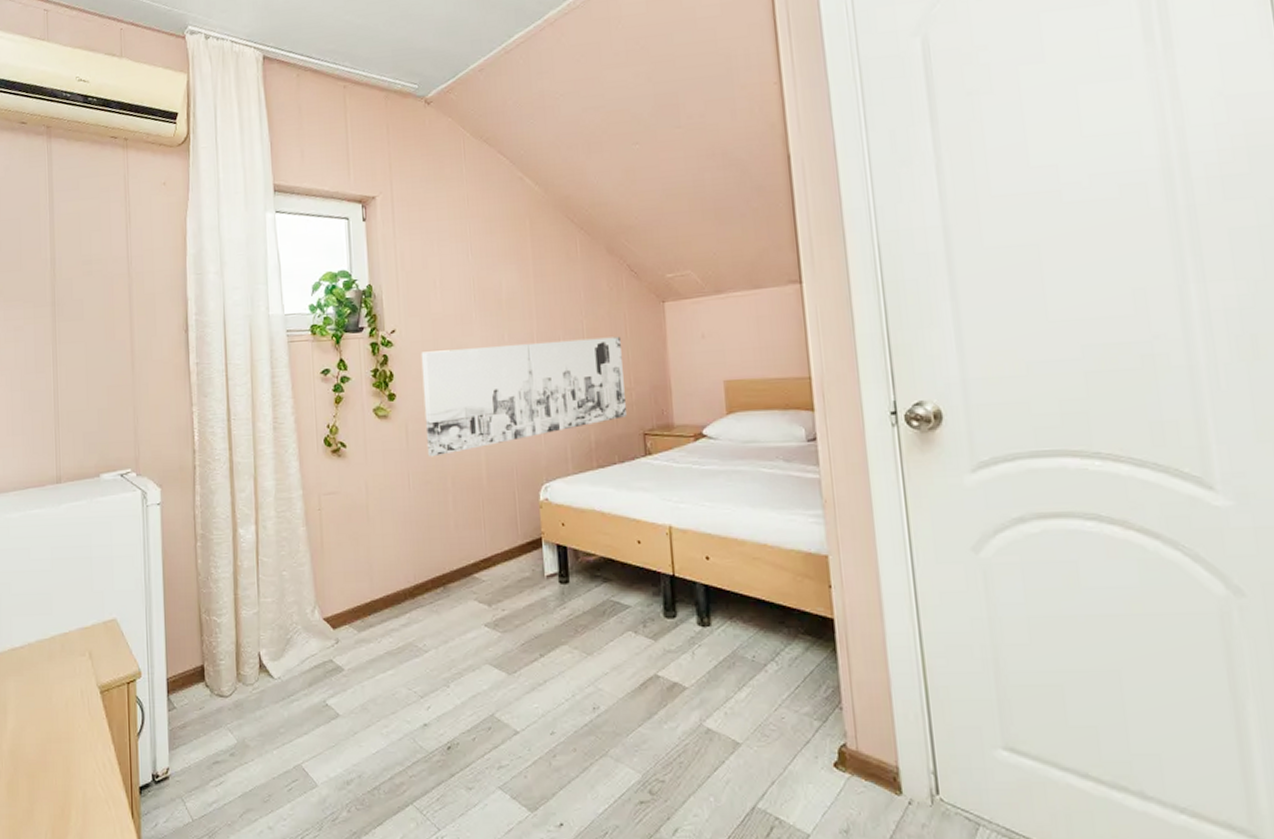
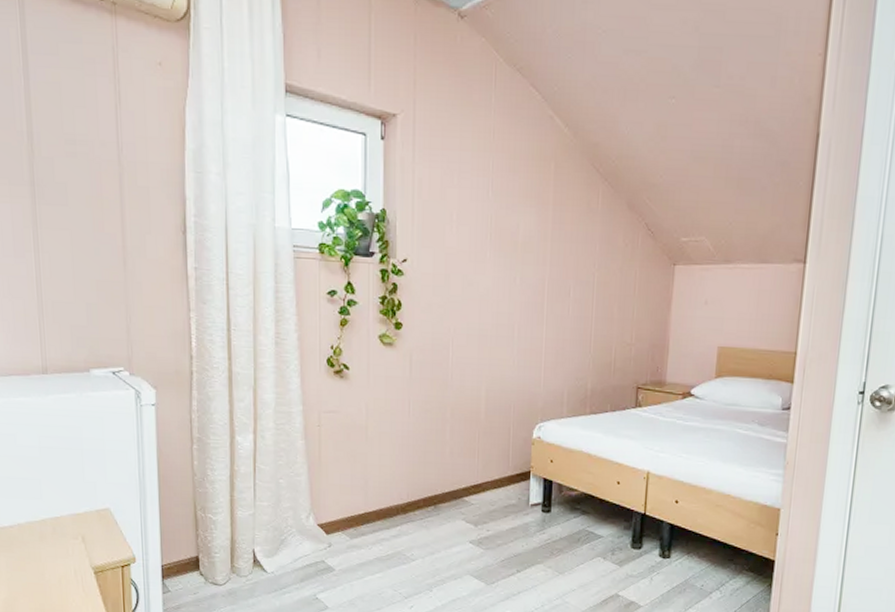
wall art: present [421,336,627,457] -> none [429,285,629,388]

